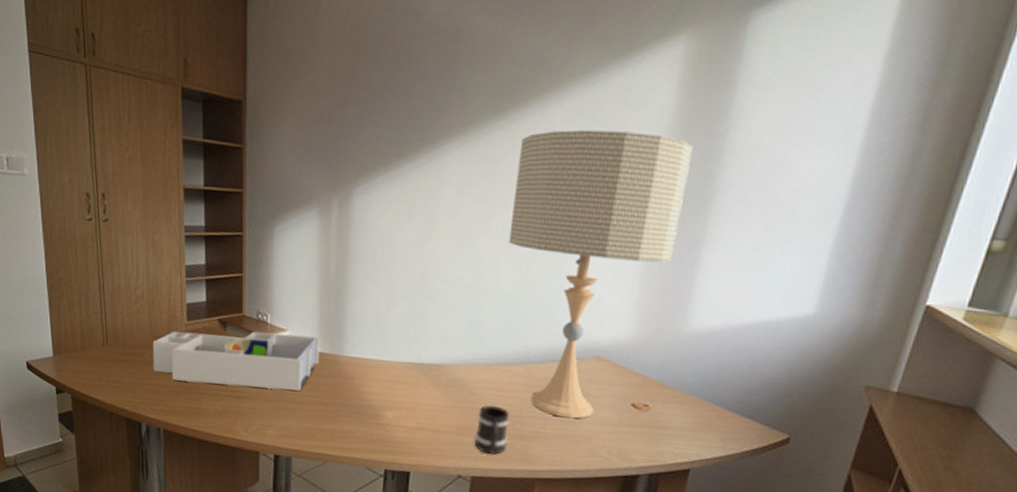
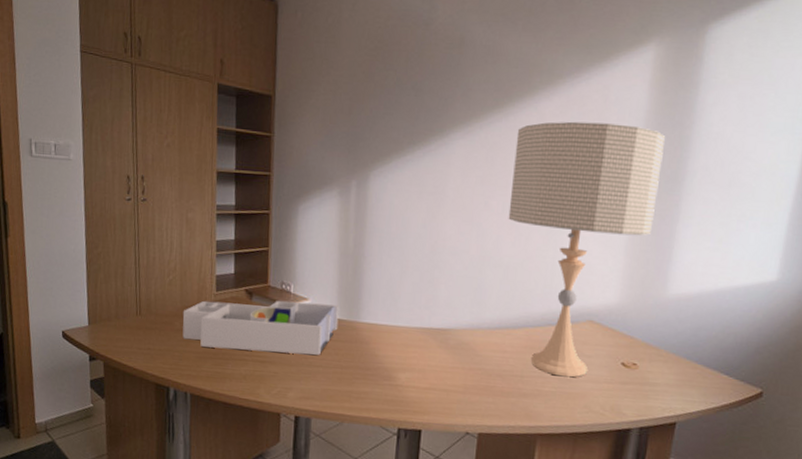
mug: present [474,405,510,455] -> none [480,366,512,412]

